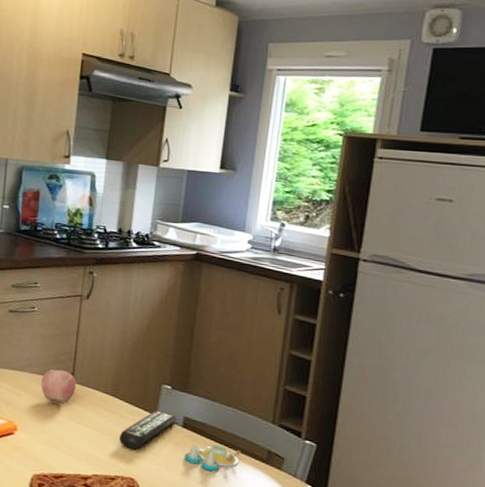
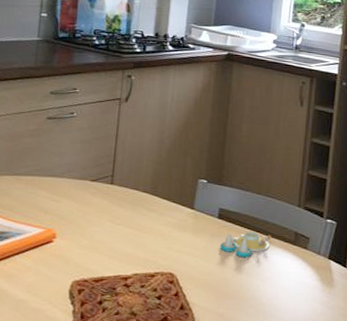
apple: present [41,369,77,404] -> none [80,173,116,206]
remote control: present [118,410,177,449] -> none [158,204,213,244]

